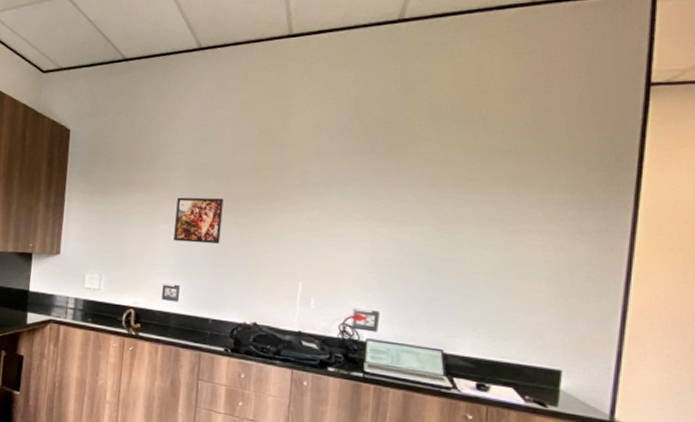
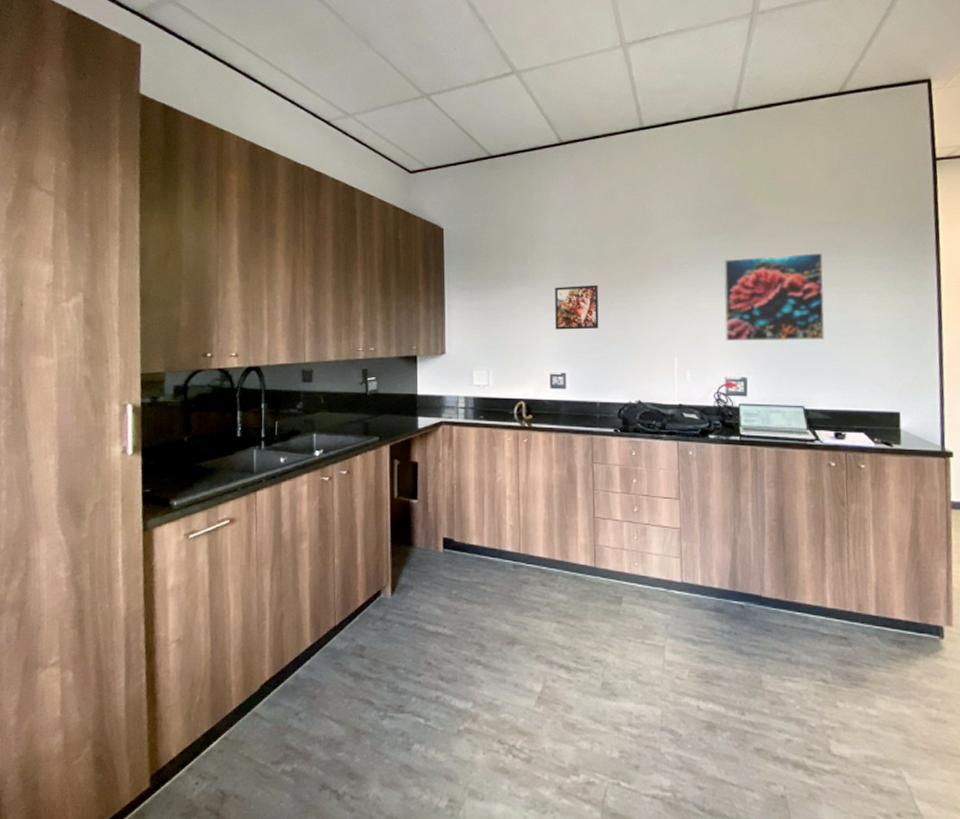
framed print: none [359,181,488,281] -> present [723,252,825,342]

